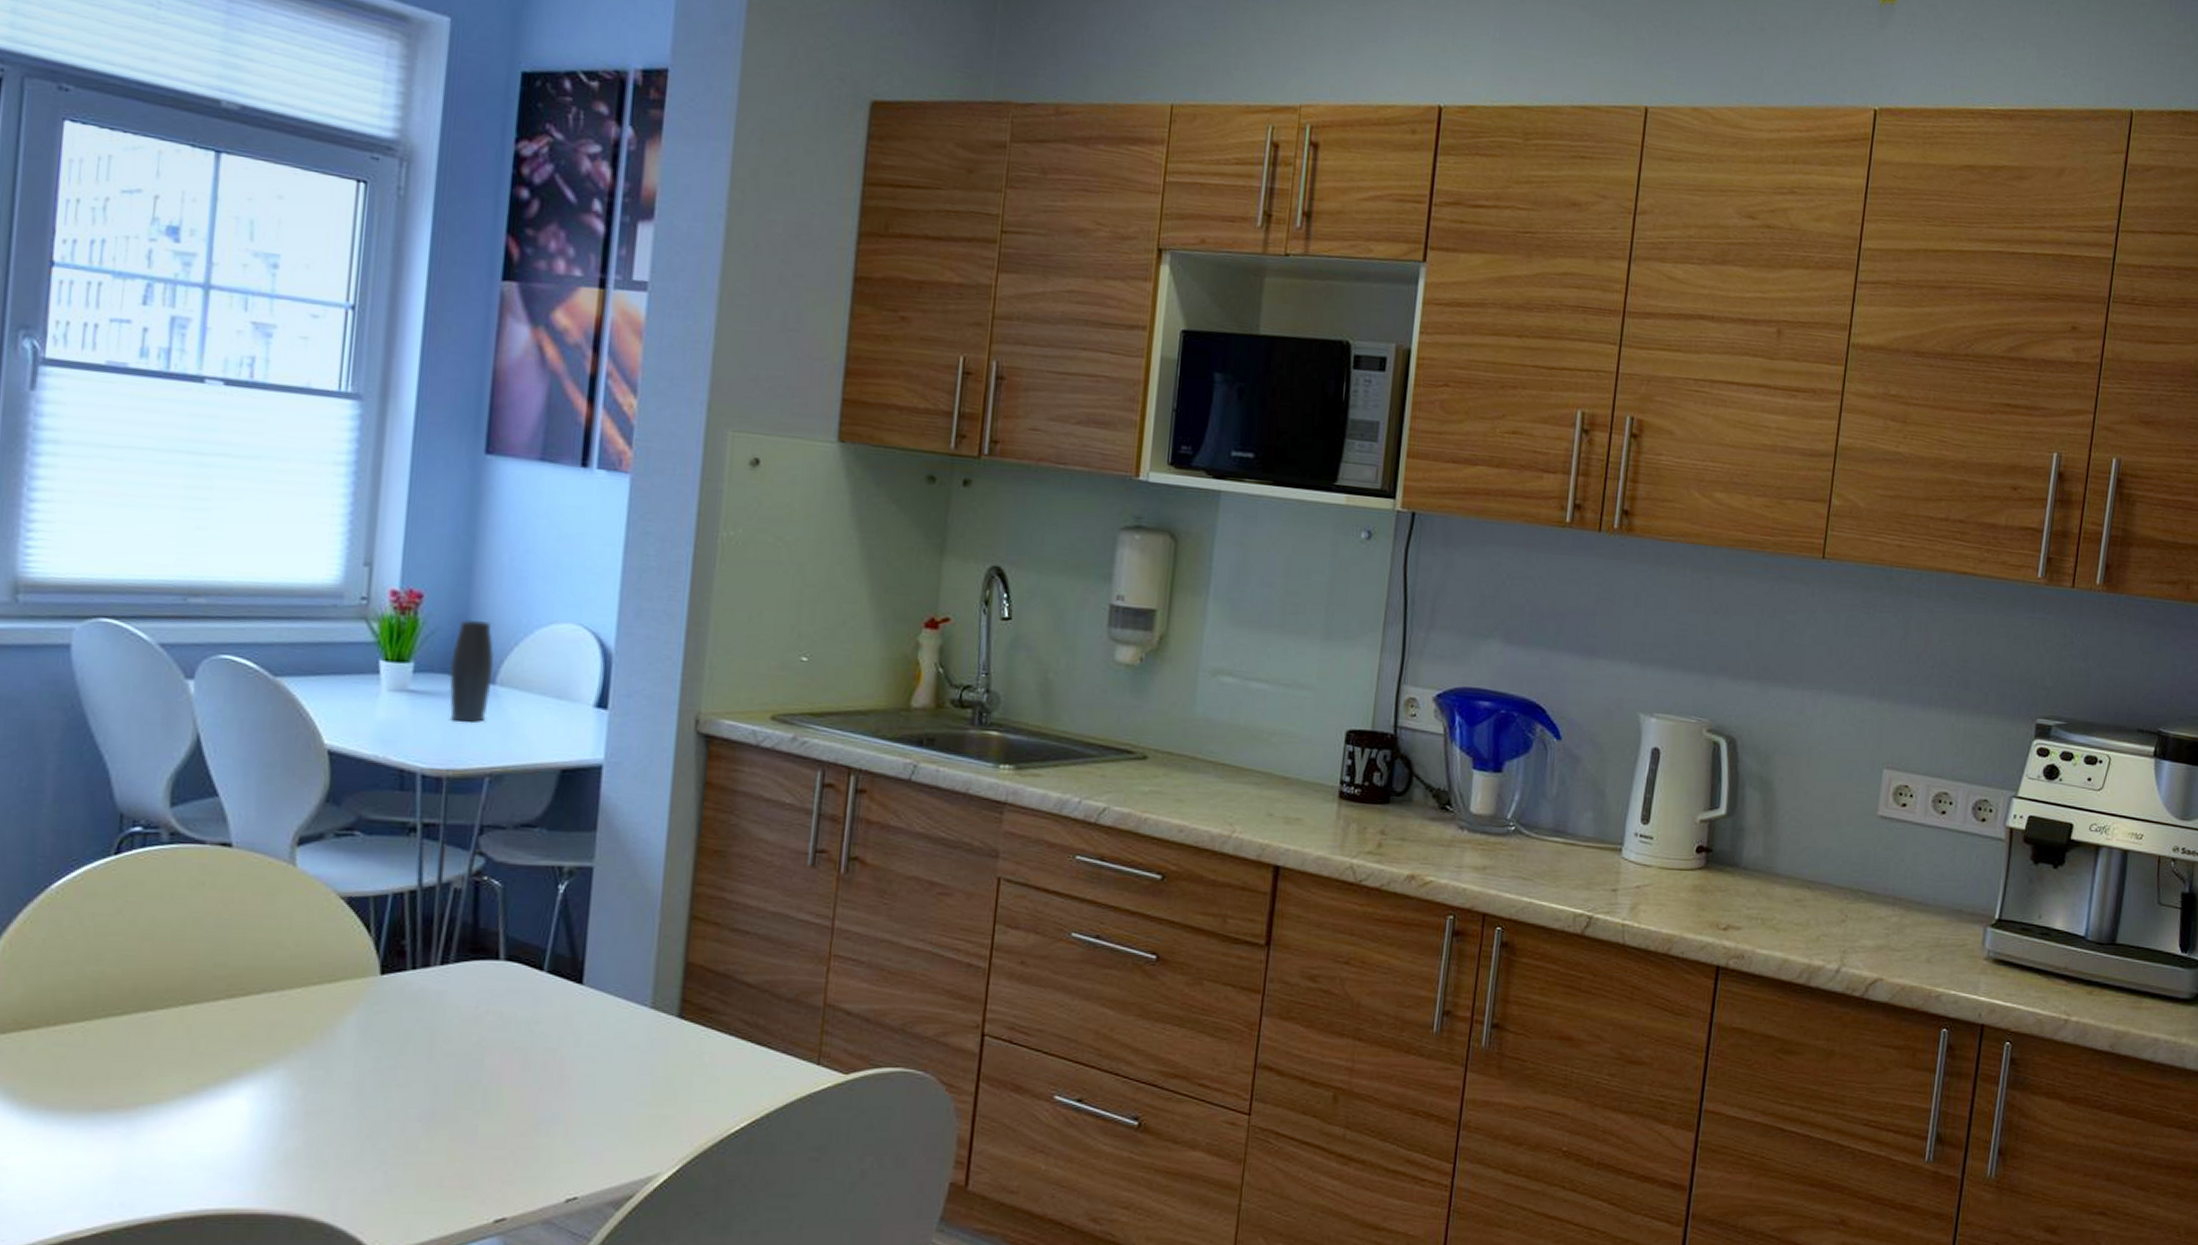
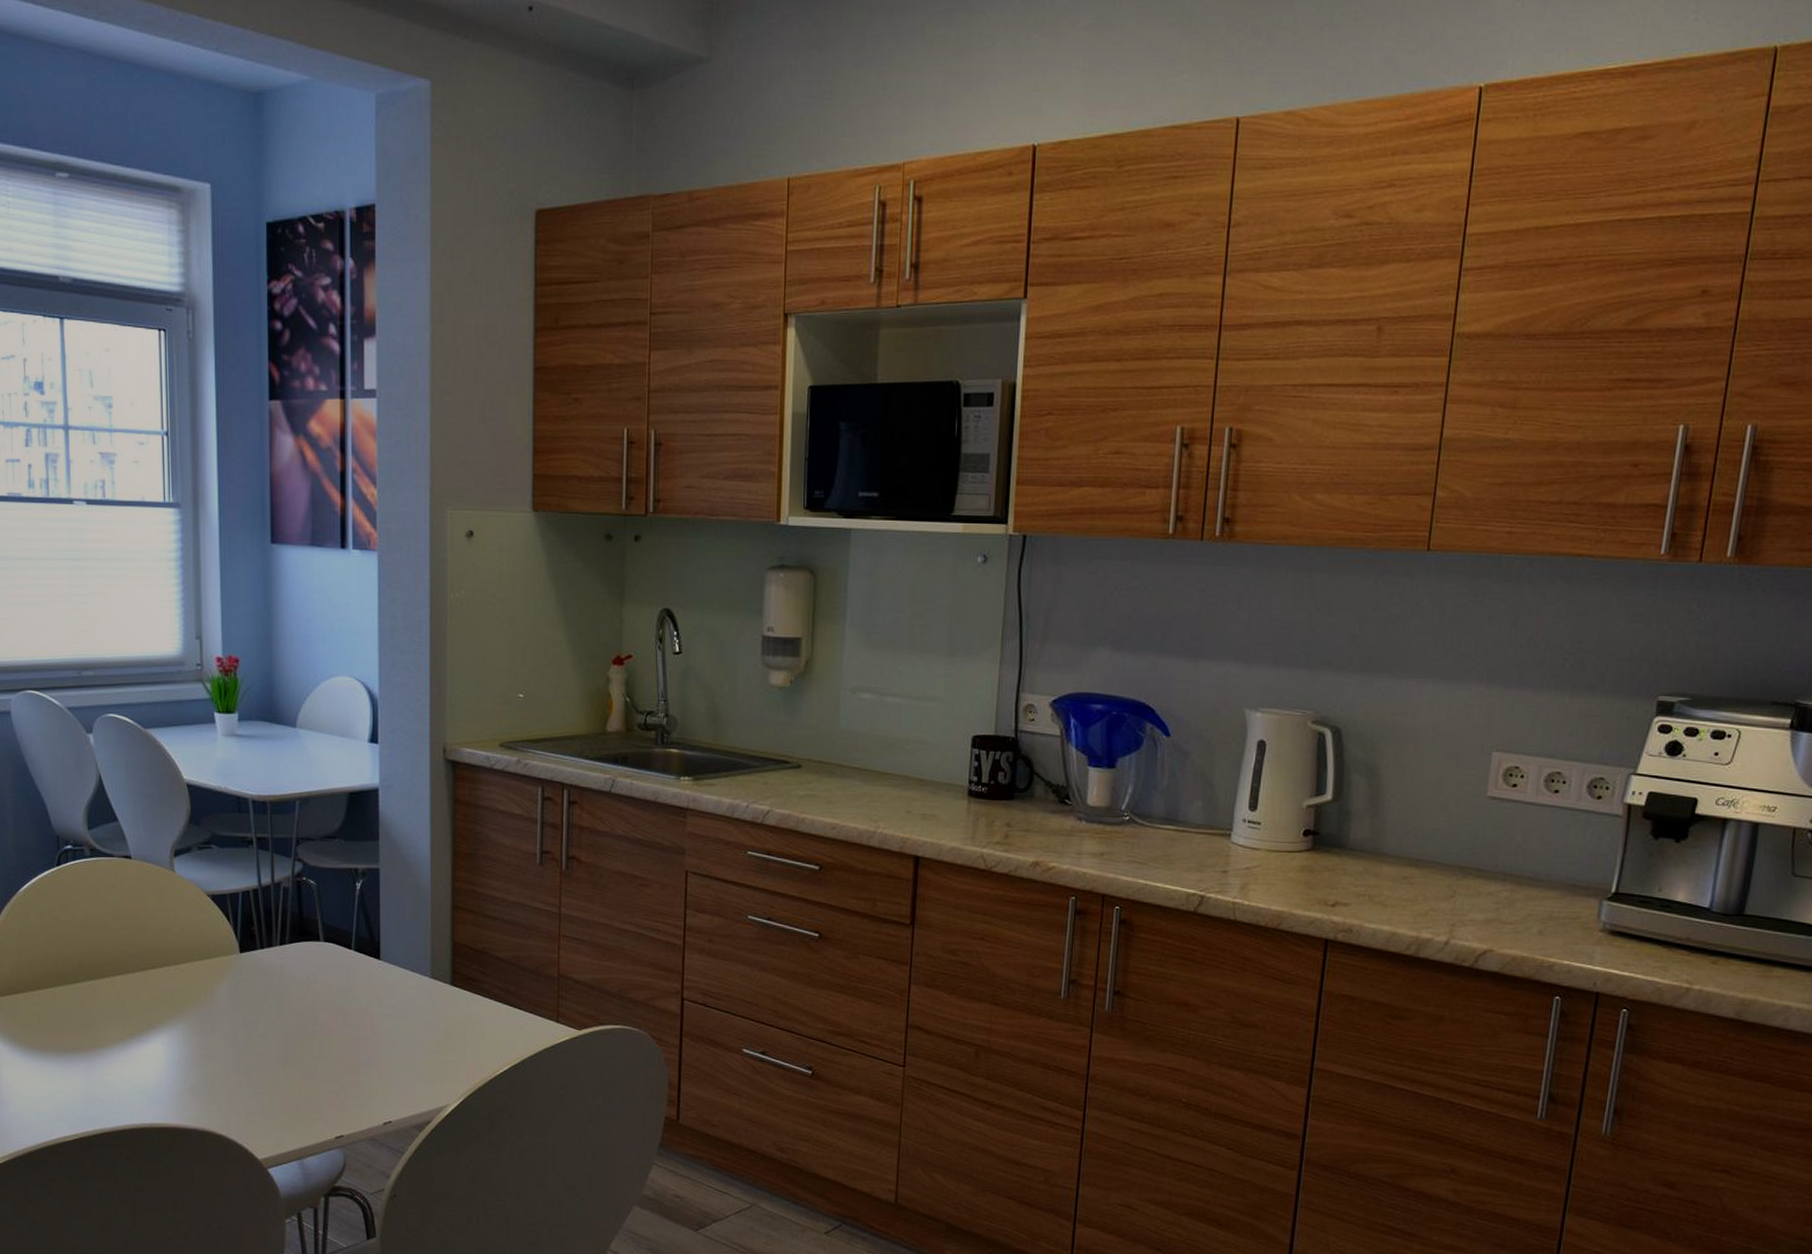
vase: present [449,619,495,724] -> none [262,677,294,759]

